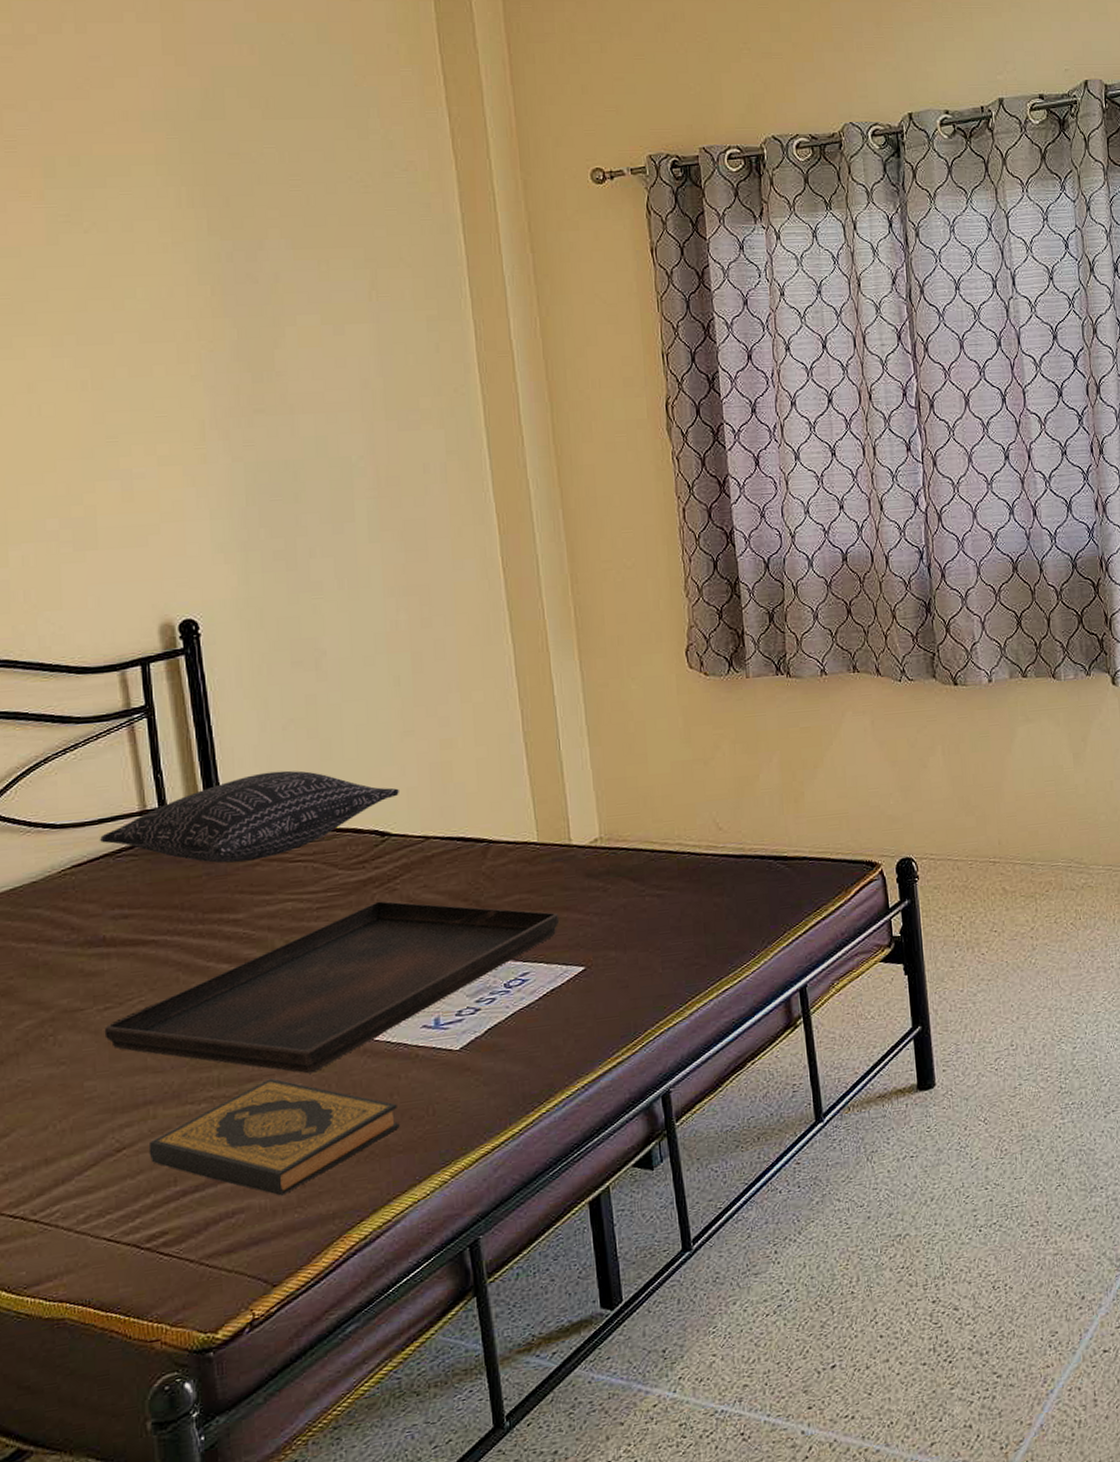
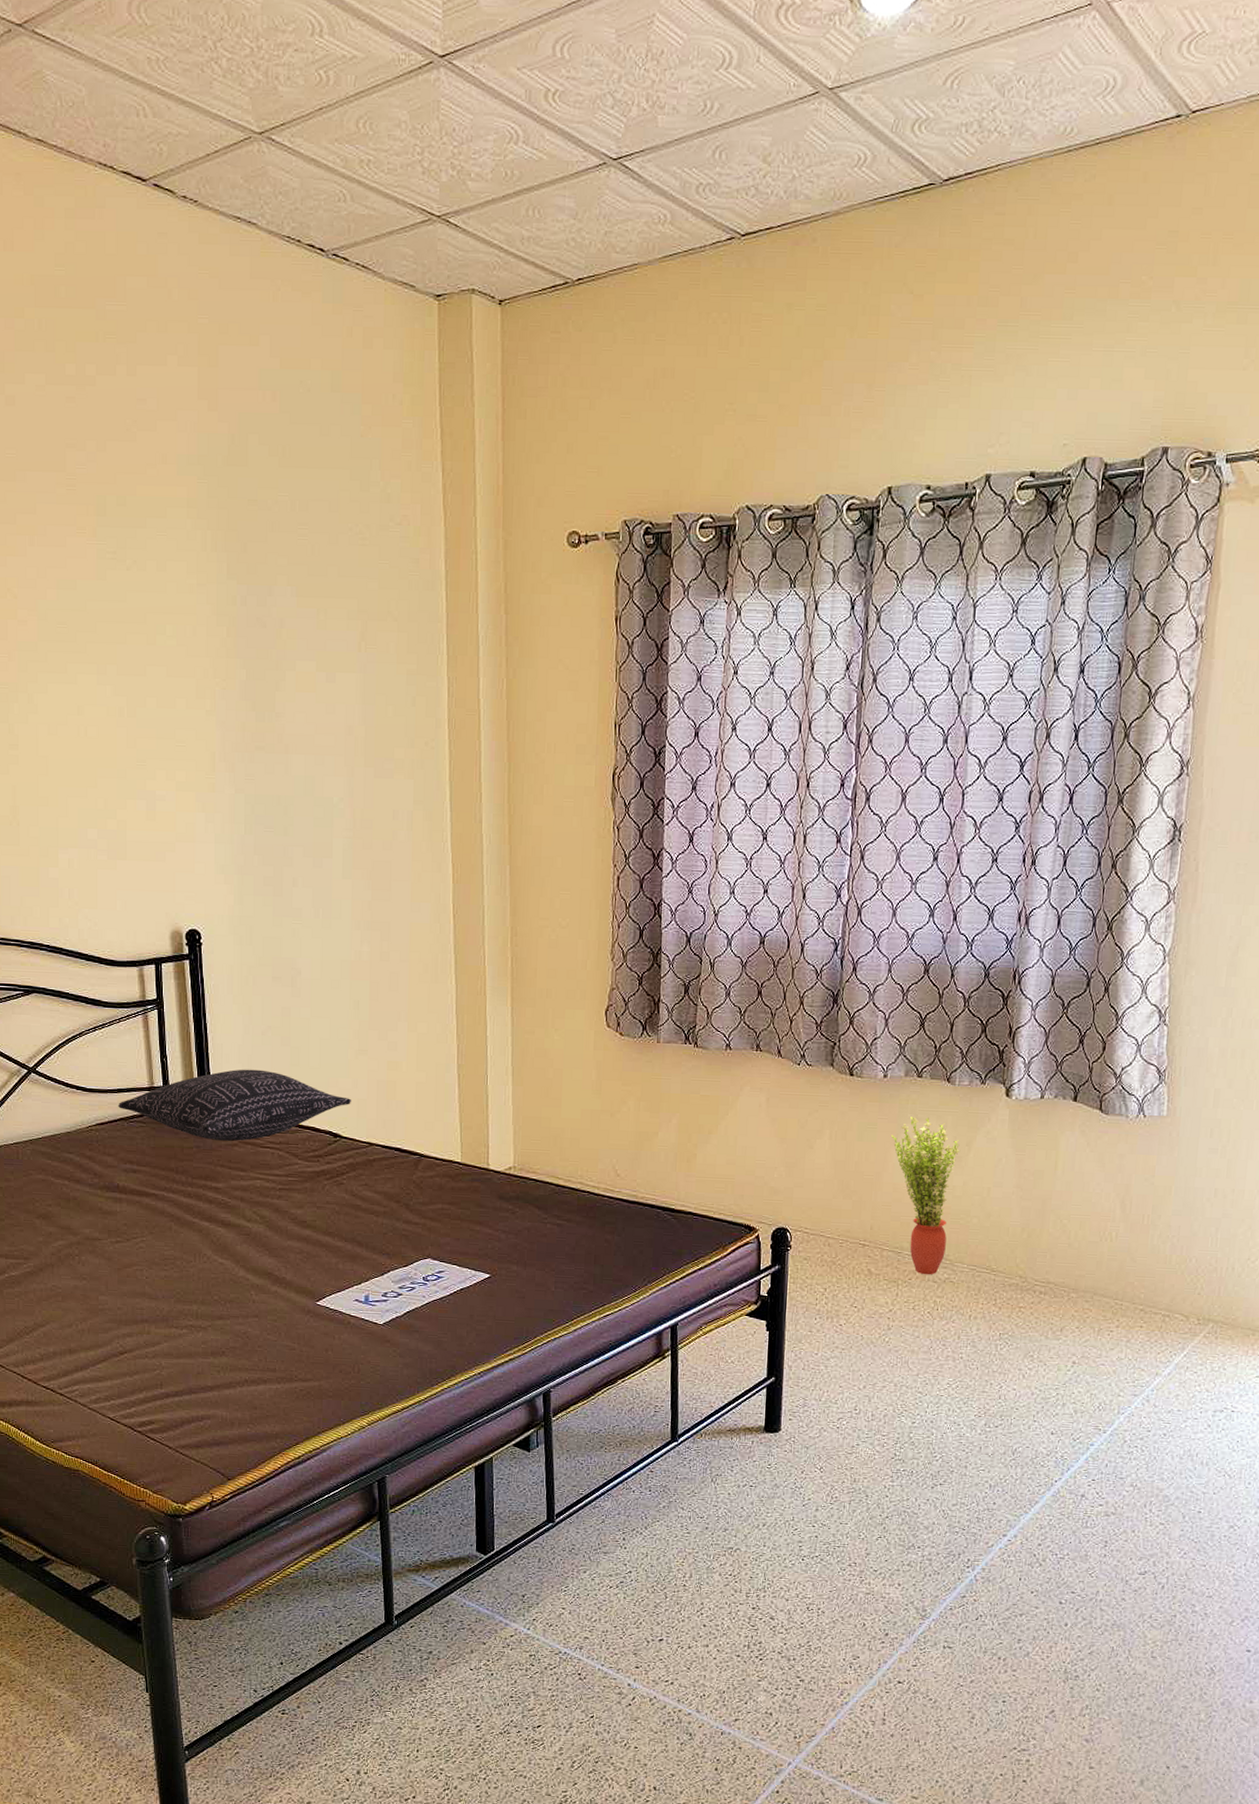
serving tray: present [104,901,560,1074] -> none [115,1191,473,1321]
hardback book: present [148,1078,400,1196] -> none [143,1320,331,1412]
potted plant: none [1005,717,1079,884] -> present [891,1117,961,1275]

